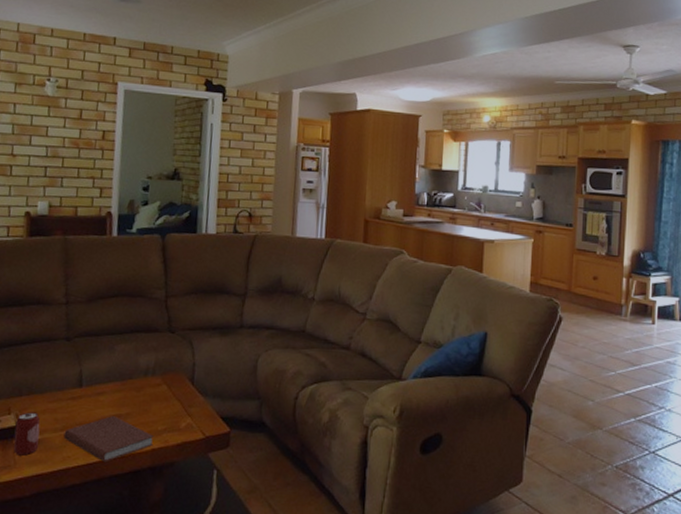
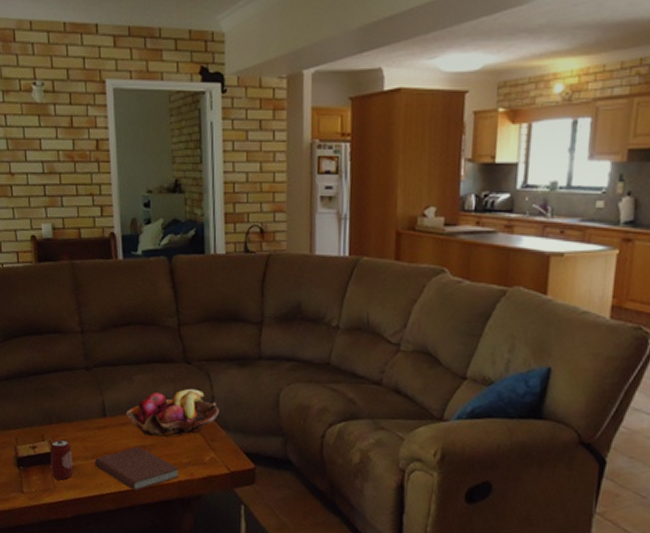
fruit basket: none [103,356,199,405] -> present [125,388,219,437]

